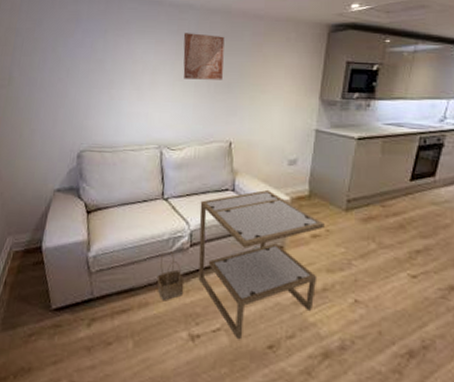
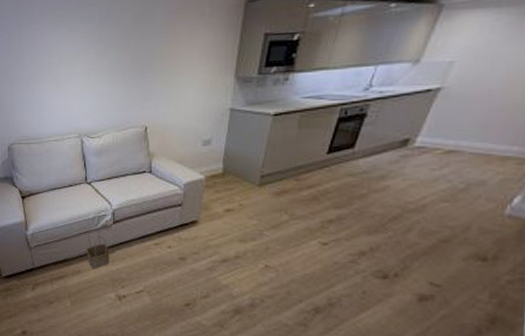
wall art: present [183,33,225,80] -> none [95,18,137,68]
side table: present [198,189,325,340] -> none [120,169,238,299]

